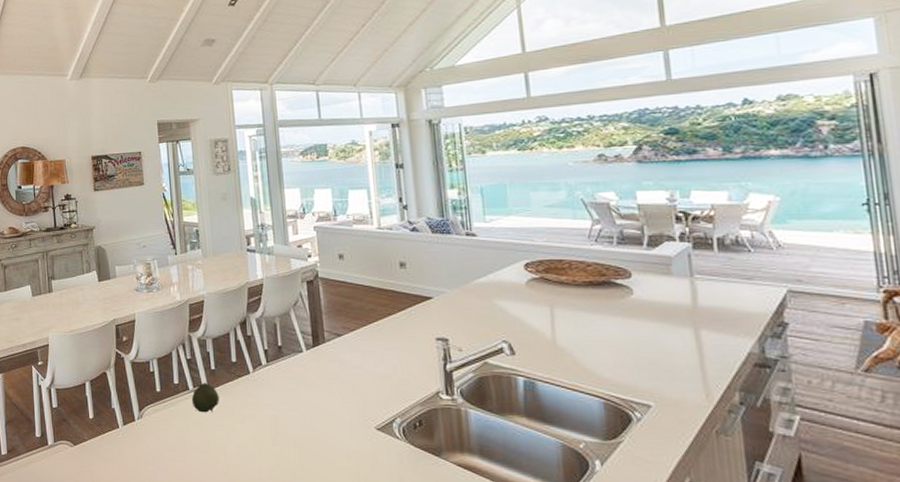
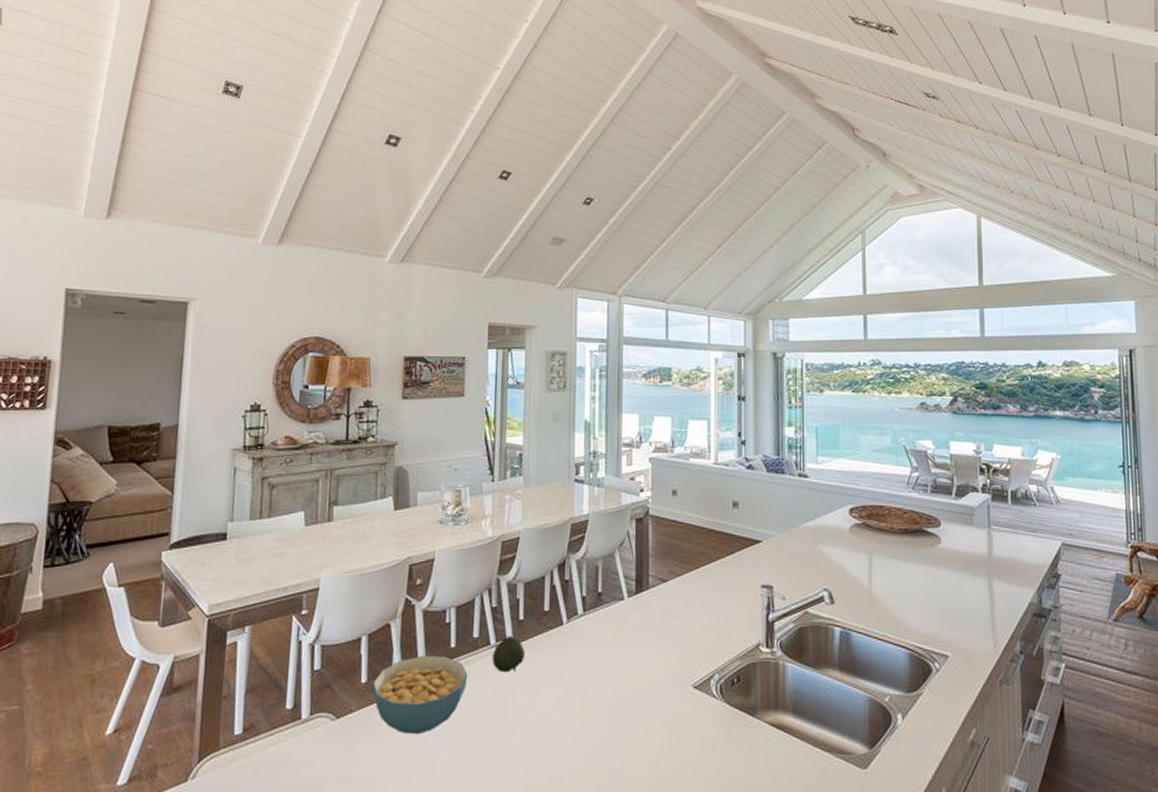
cereal bowl: none [98,397,174,461] -> present [372,655,468,735]

